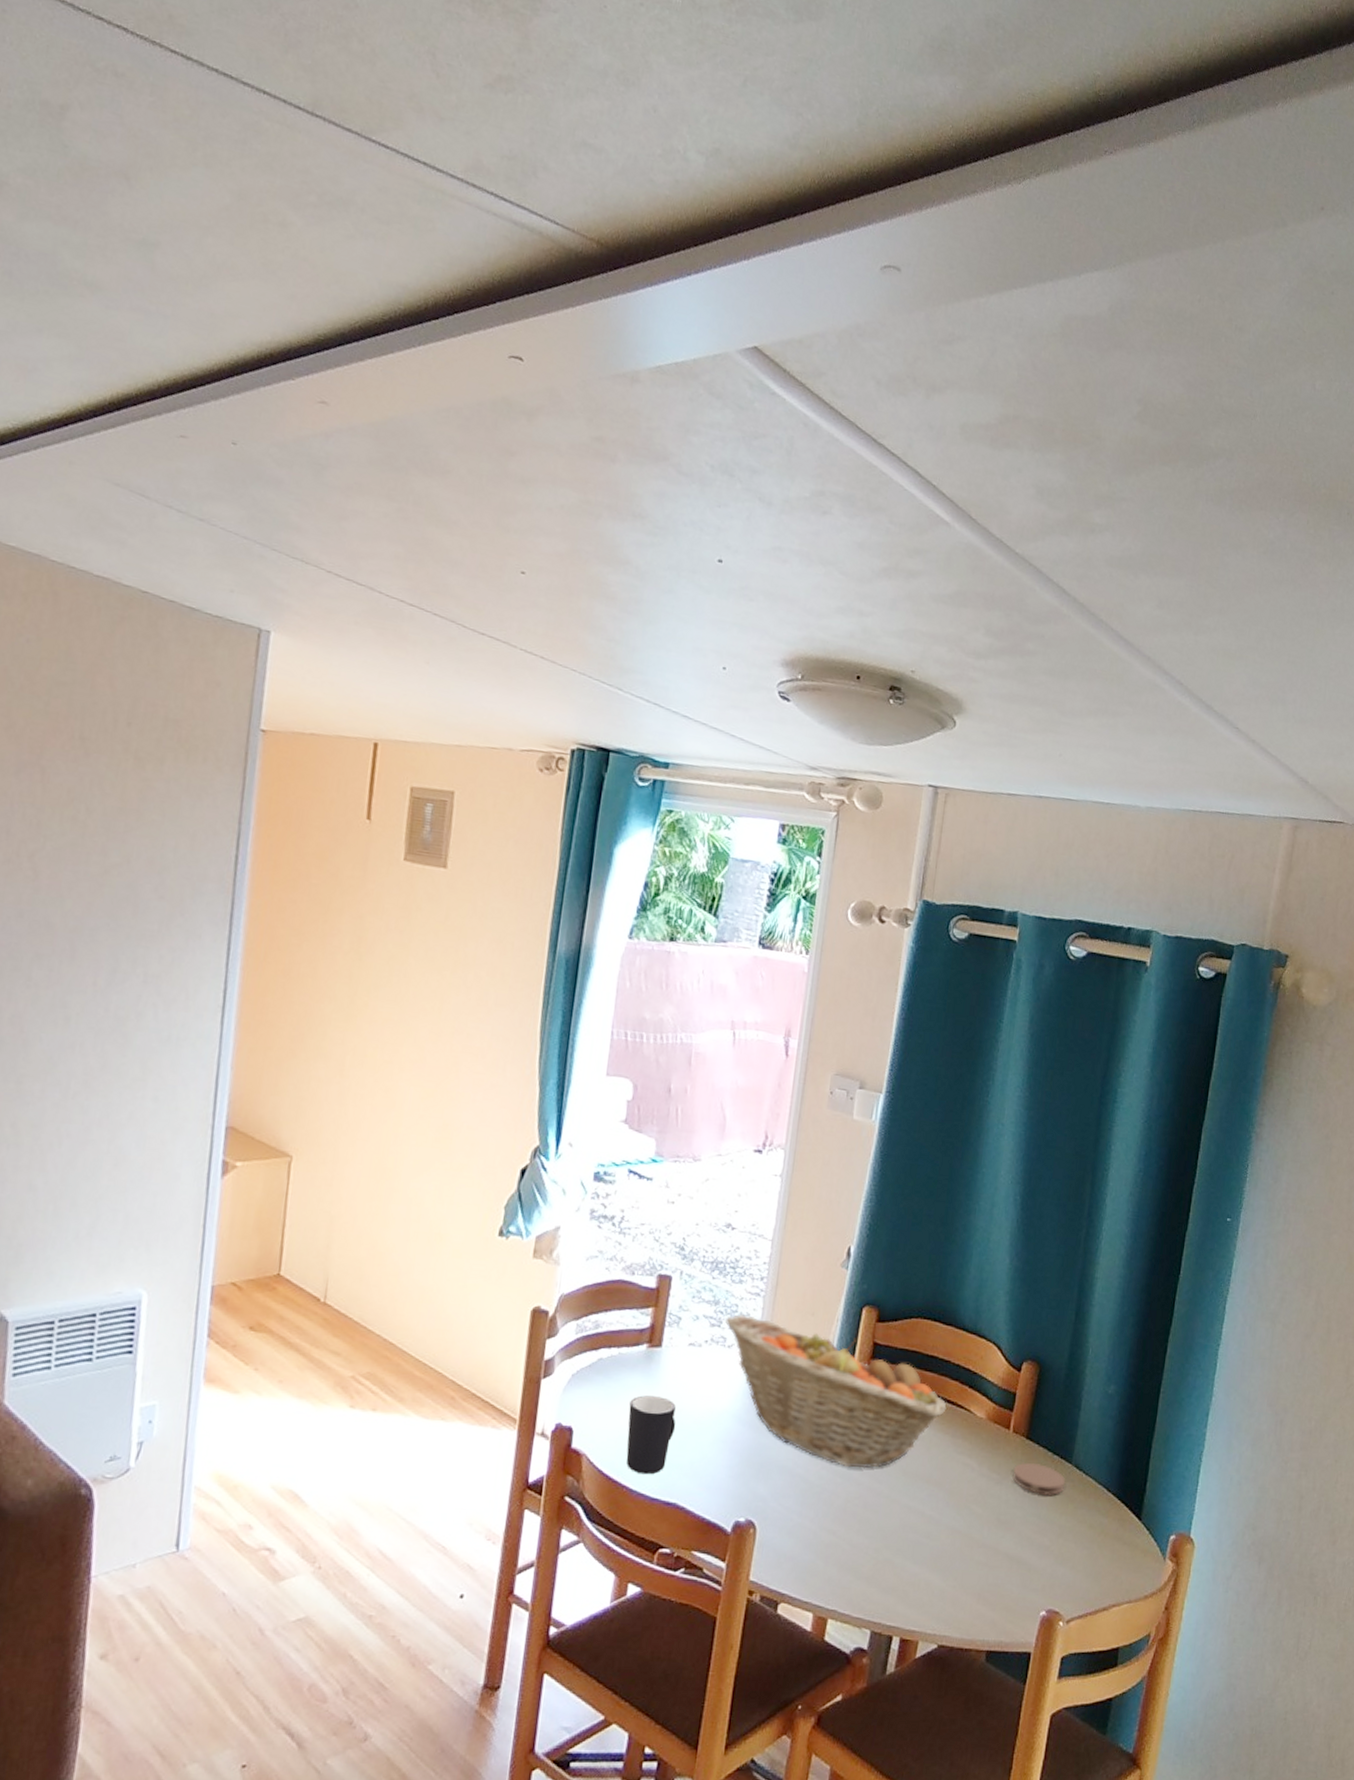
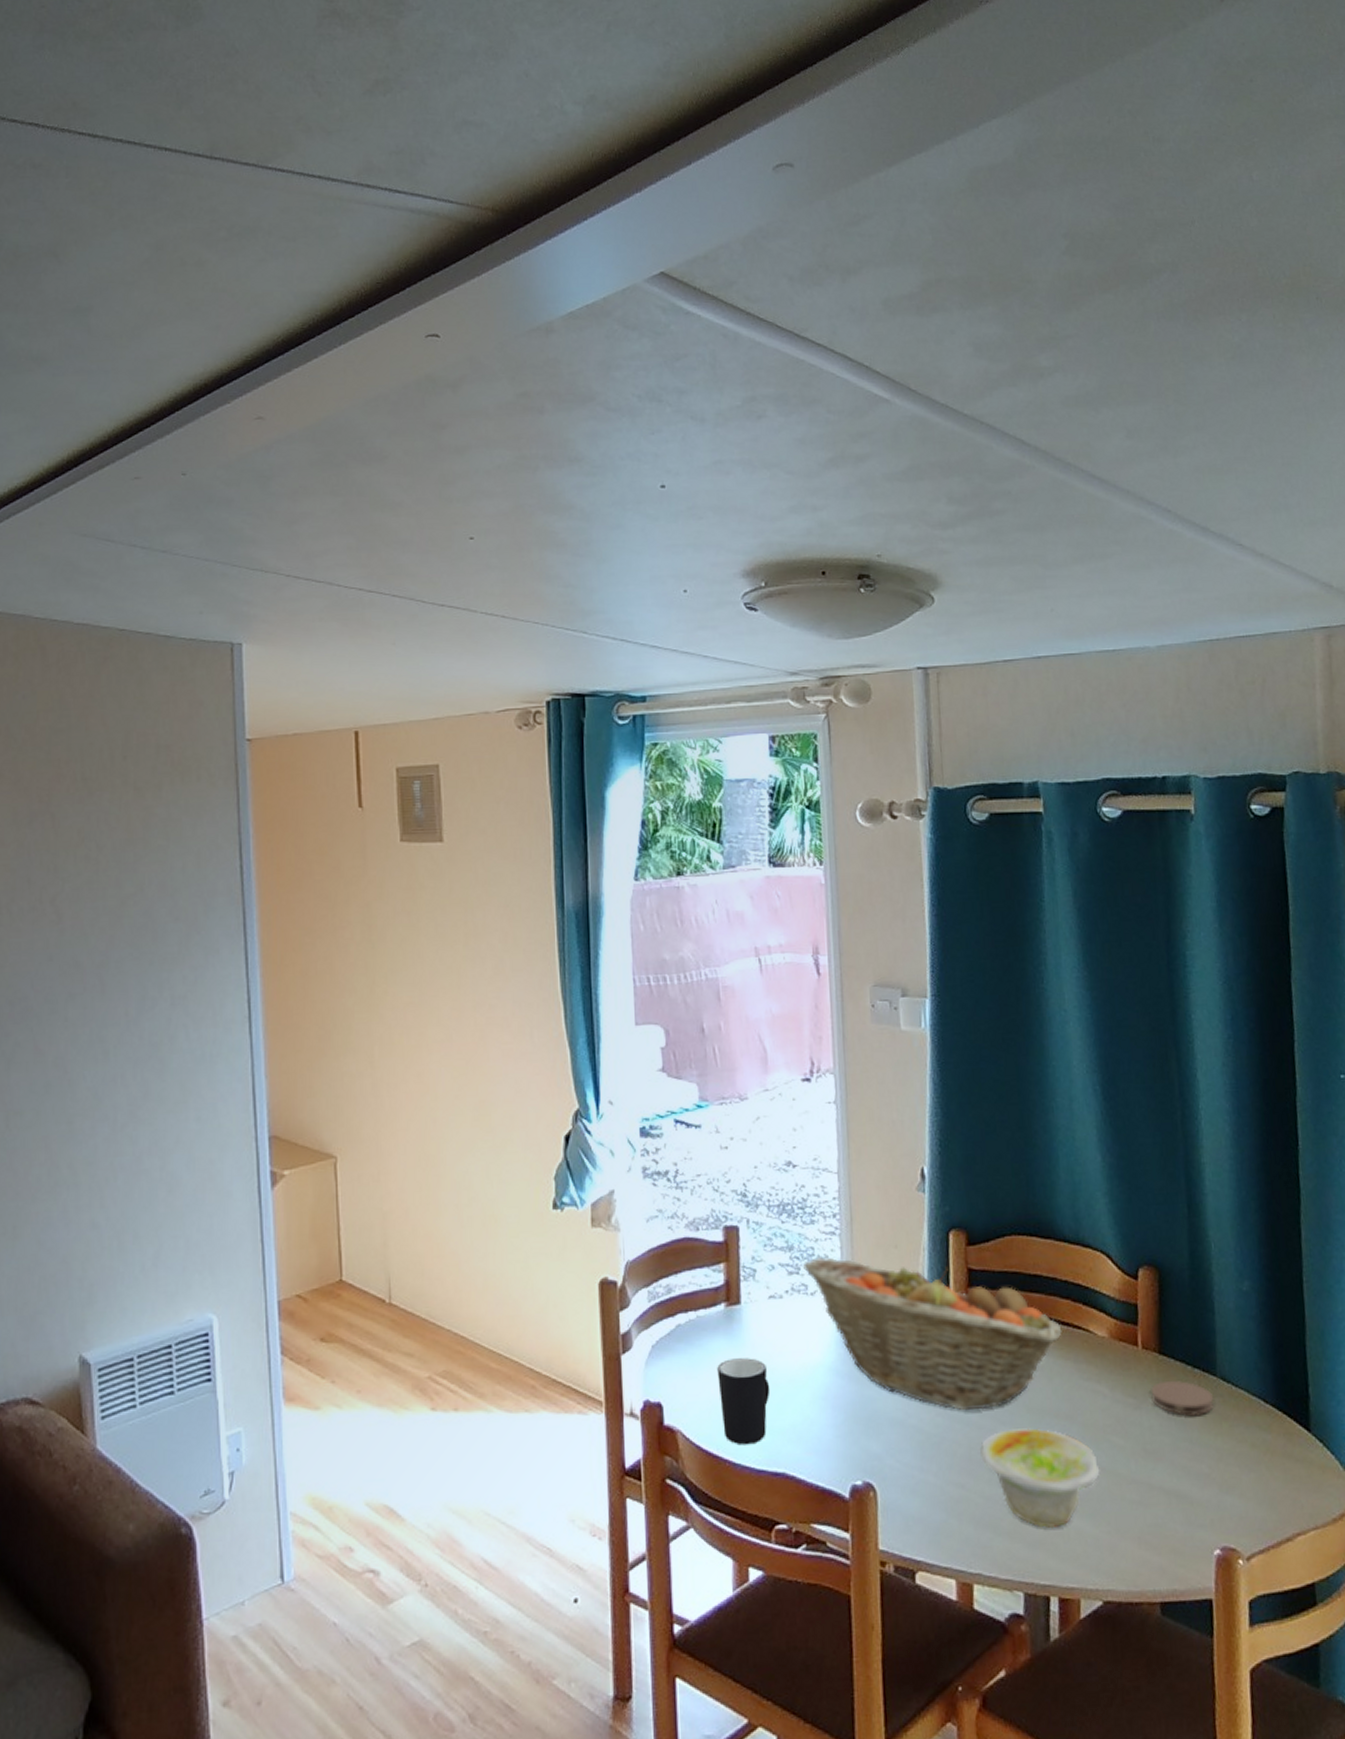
bowl: none [854,1488,957,1578] -> present [979,1428,1100,1529]

